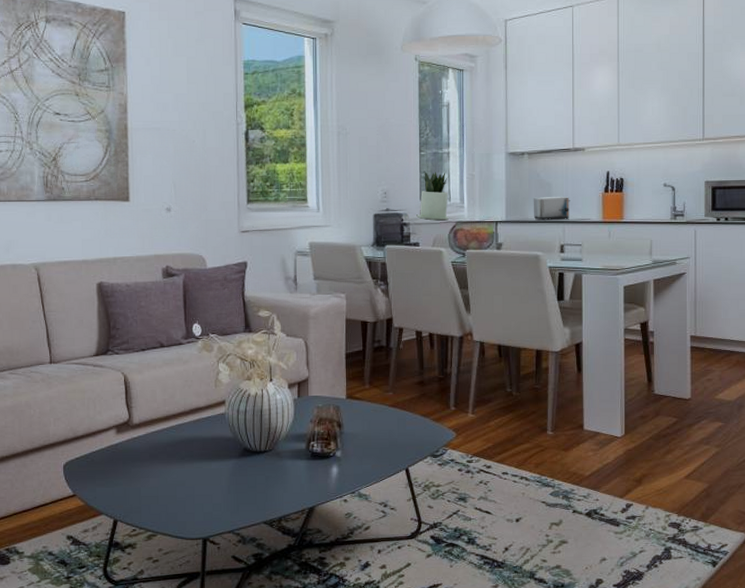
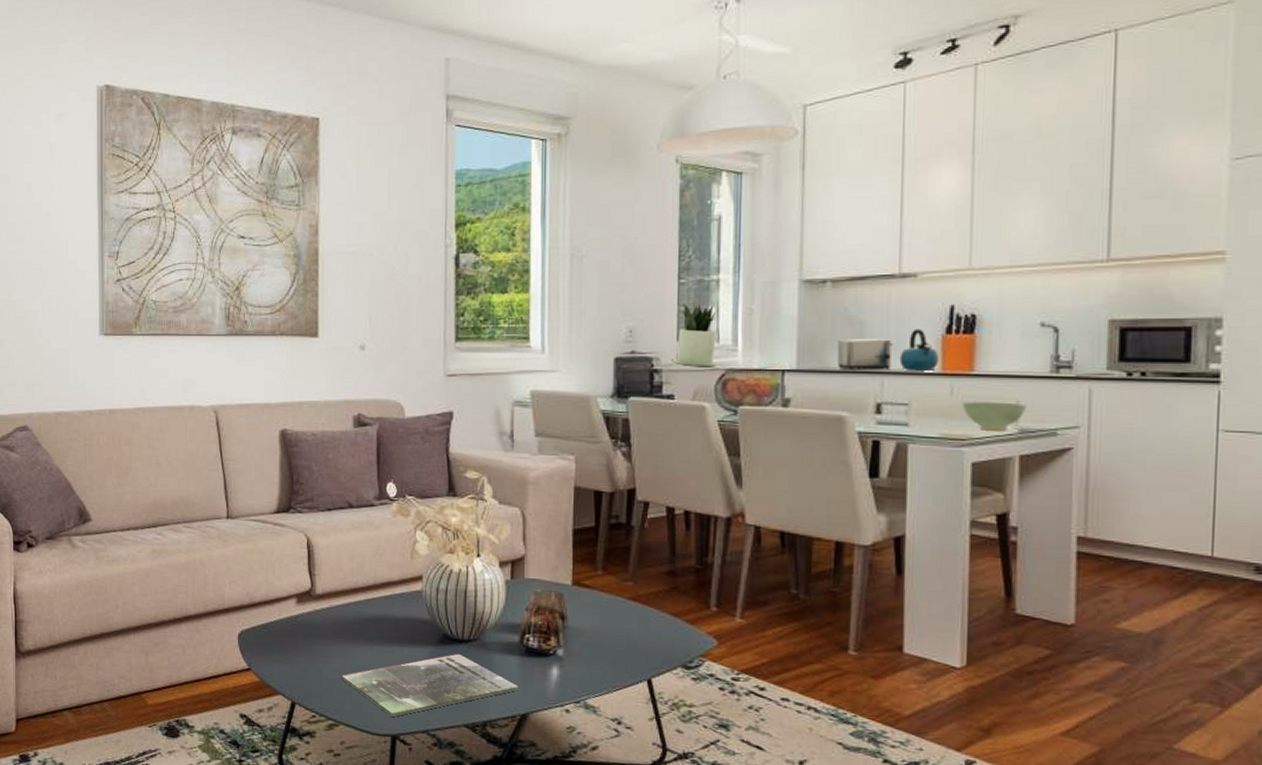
magazine: none [158,463,306,523] -> present [341,653,519,718]
kettle: none [575,189,600,221] -> present [899,328,938,372]
bowl: none [616,241,657,262] -> present [961,401,1027,431]

